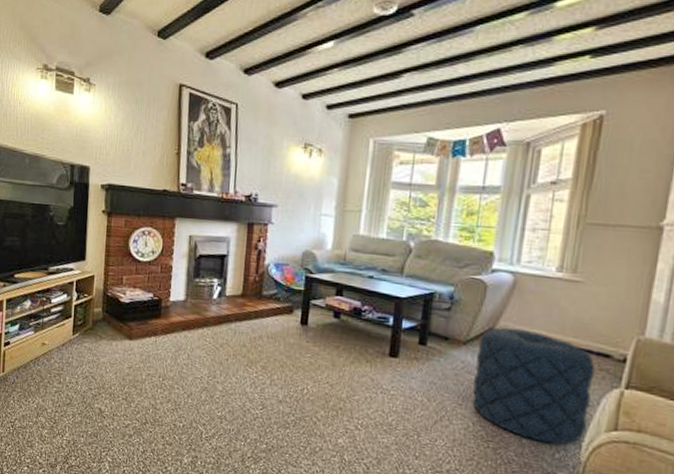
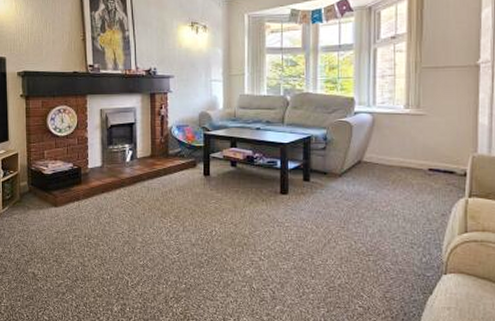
pouf: present [472,327,596,445] -> none [351,158,444,251]

